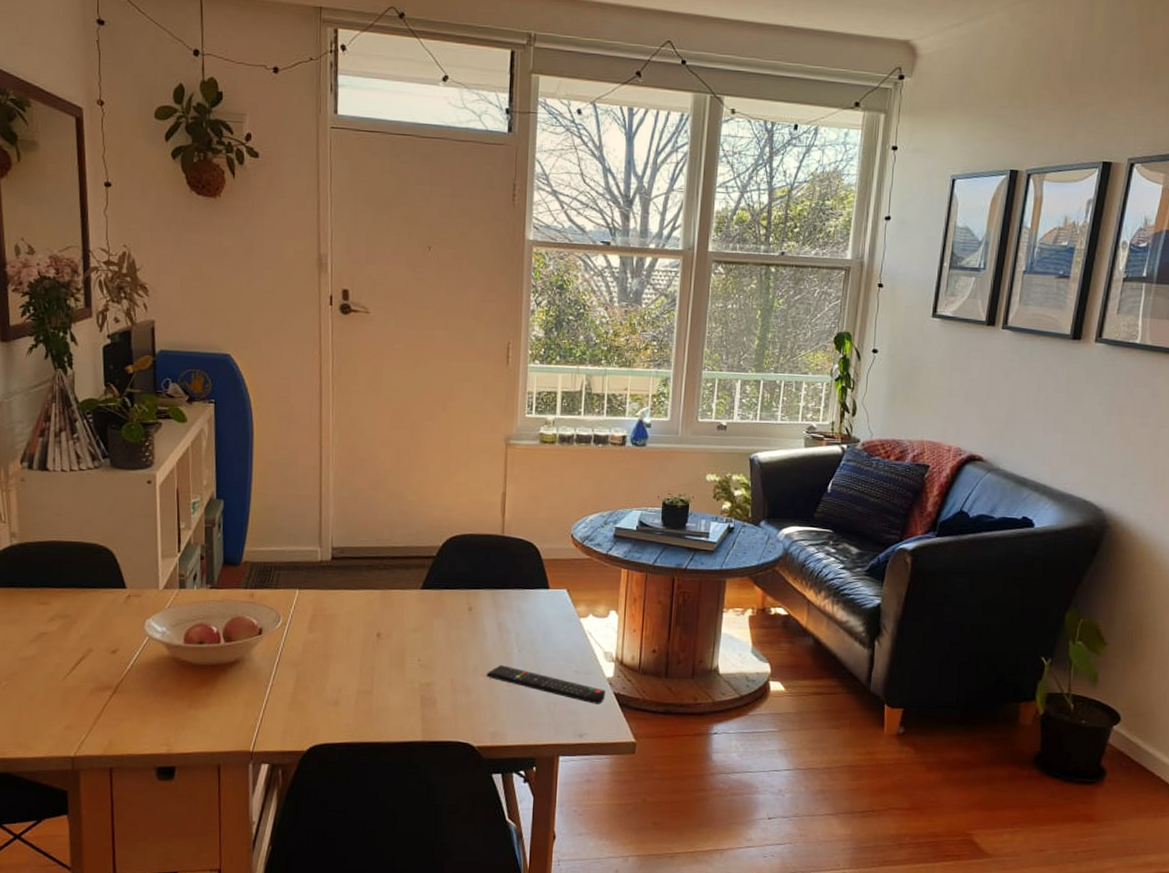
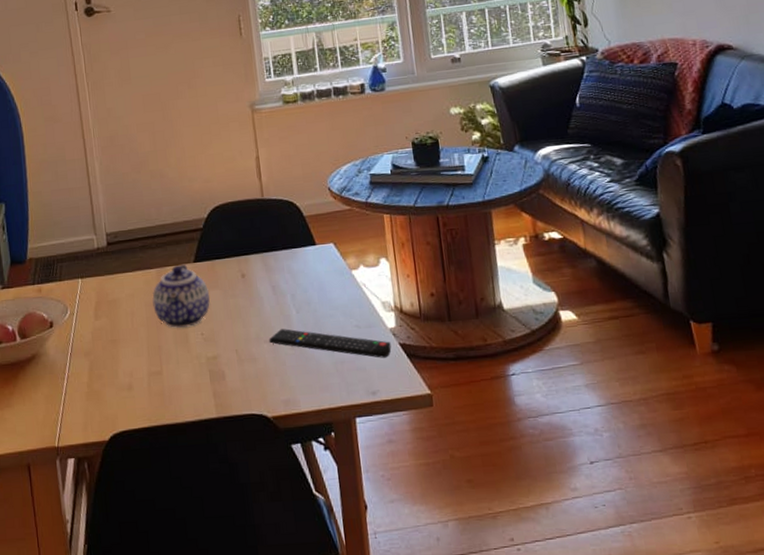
teapot: none [372,589,432,652] -> present [152,264,210,328]

